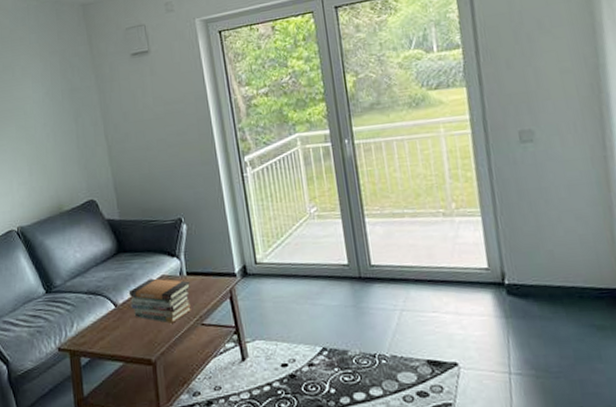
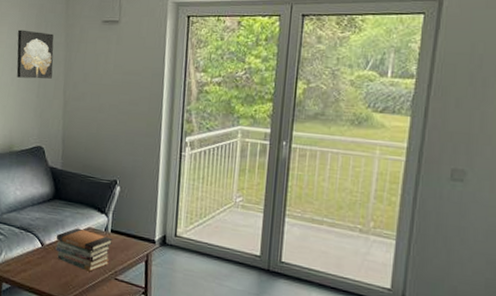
wall art: none [43,78,91,132] -> present [16,29,54,79]

